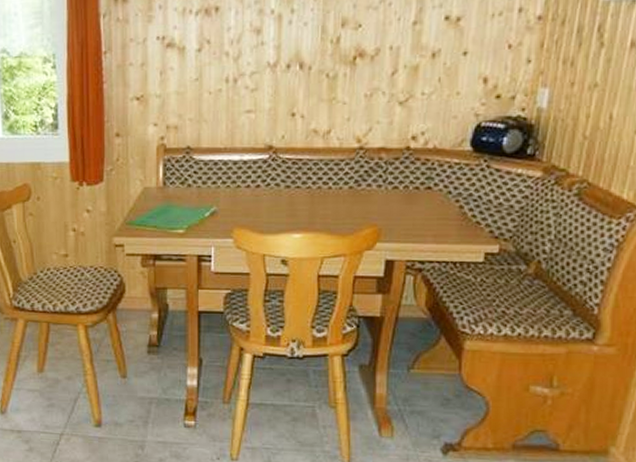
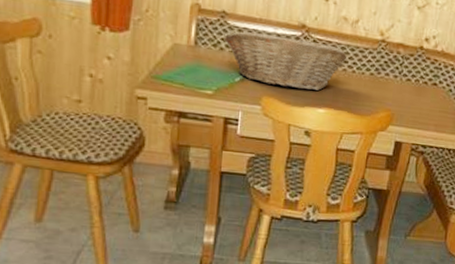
fruit basket: none [191,161,322,216] -> present [224,31,348,91]

